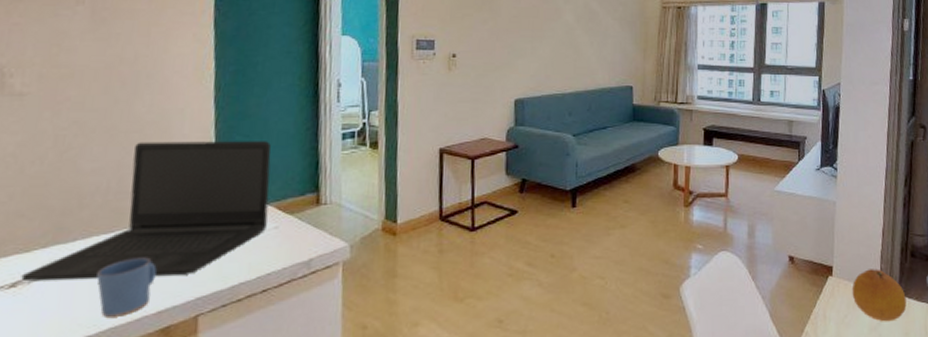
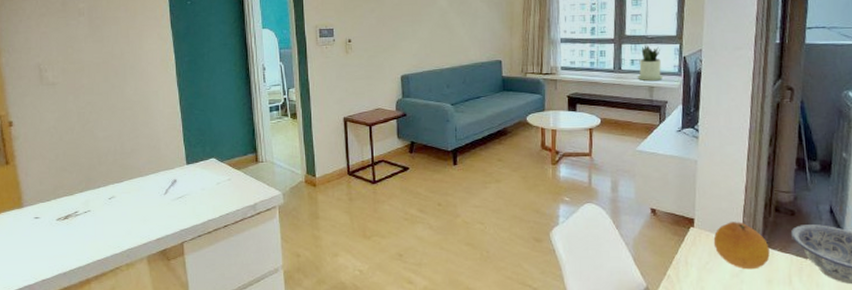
laptop: present [21,141,272,282] -> none [70,114,222,216]
mug: present [96,257,157,317] -> none [116,200,153,241]
planter: none [776,76,802,115] -> present [637,45,663,82]

